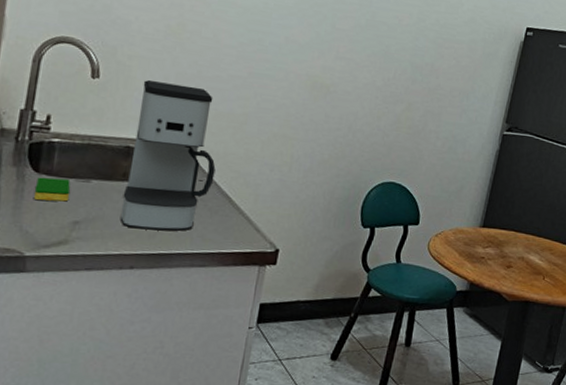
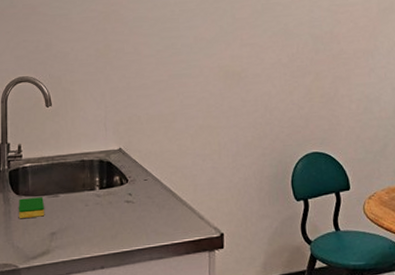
coffee maker: present [119,79,216,231] -> none [85,97,156,232]

